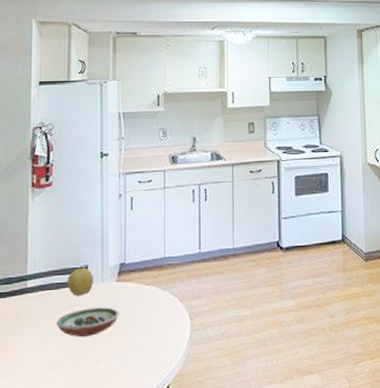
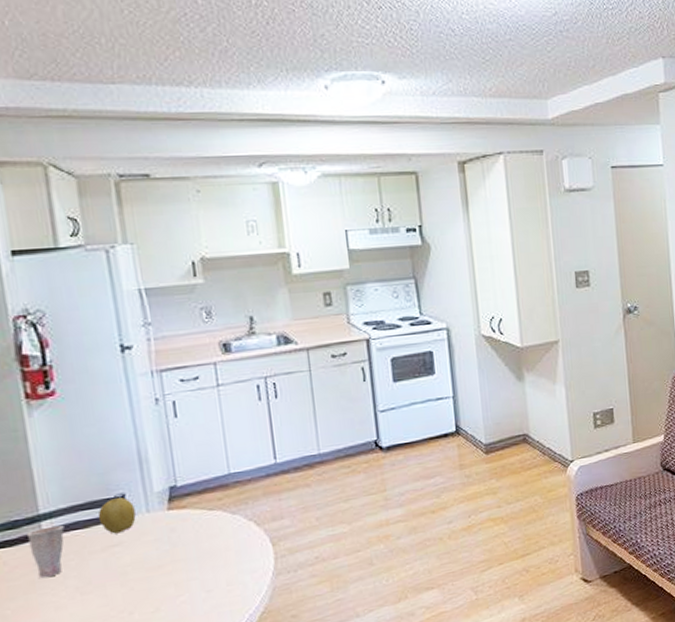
cup: none [15,285,42,325] -> present [25,524,65,578]
decorative bowl: present [56,307,119,338] -> none [91,542,178,584]

